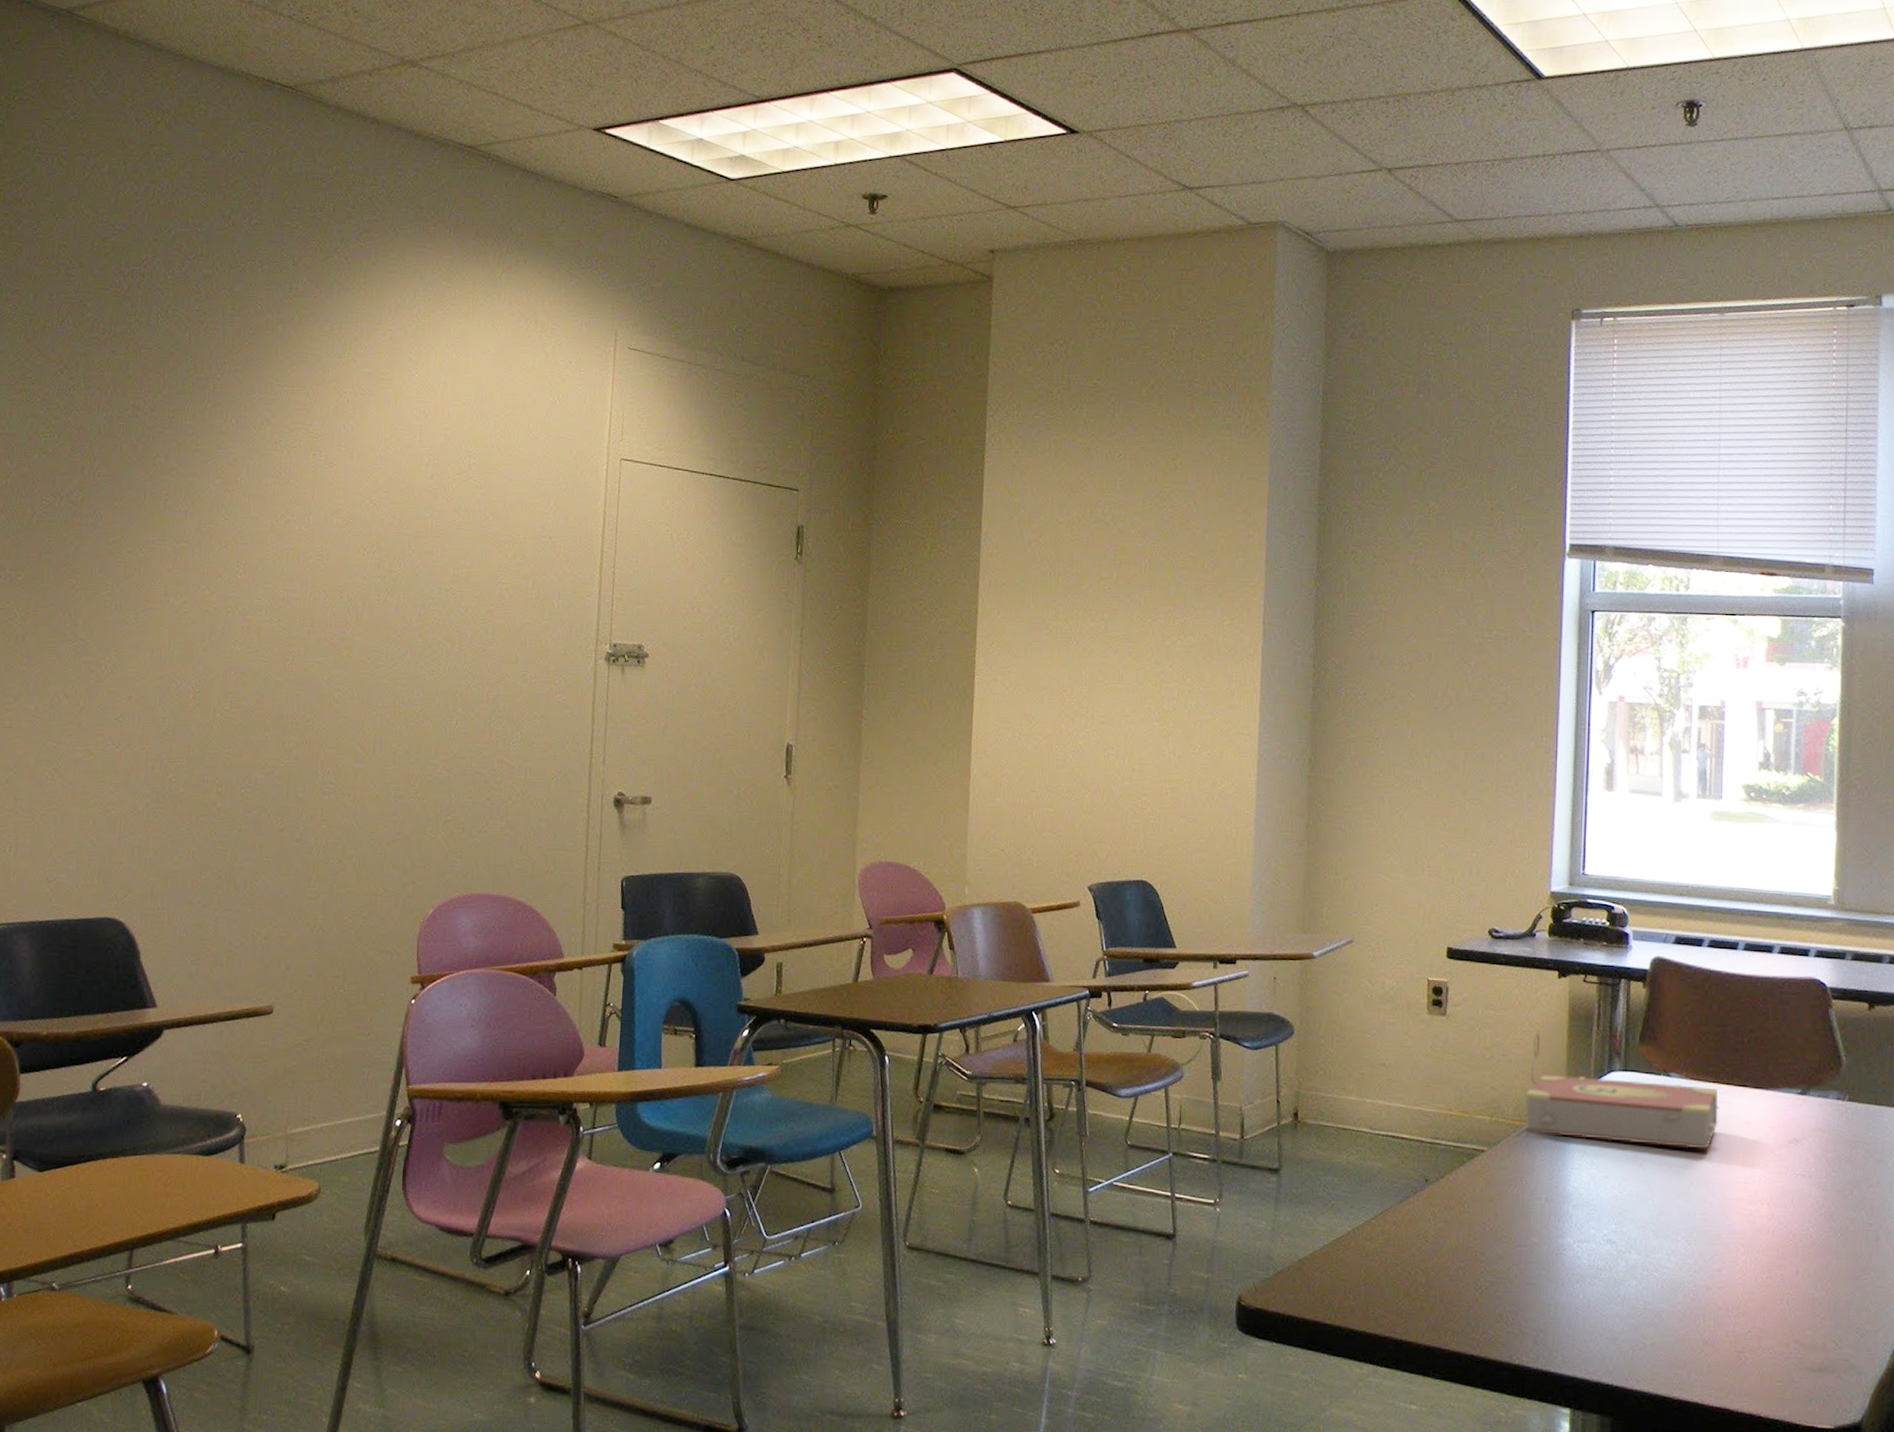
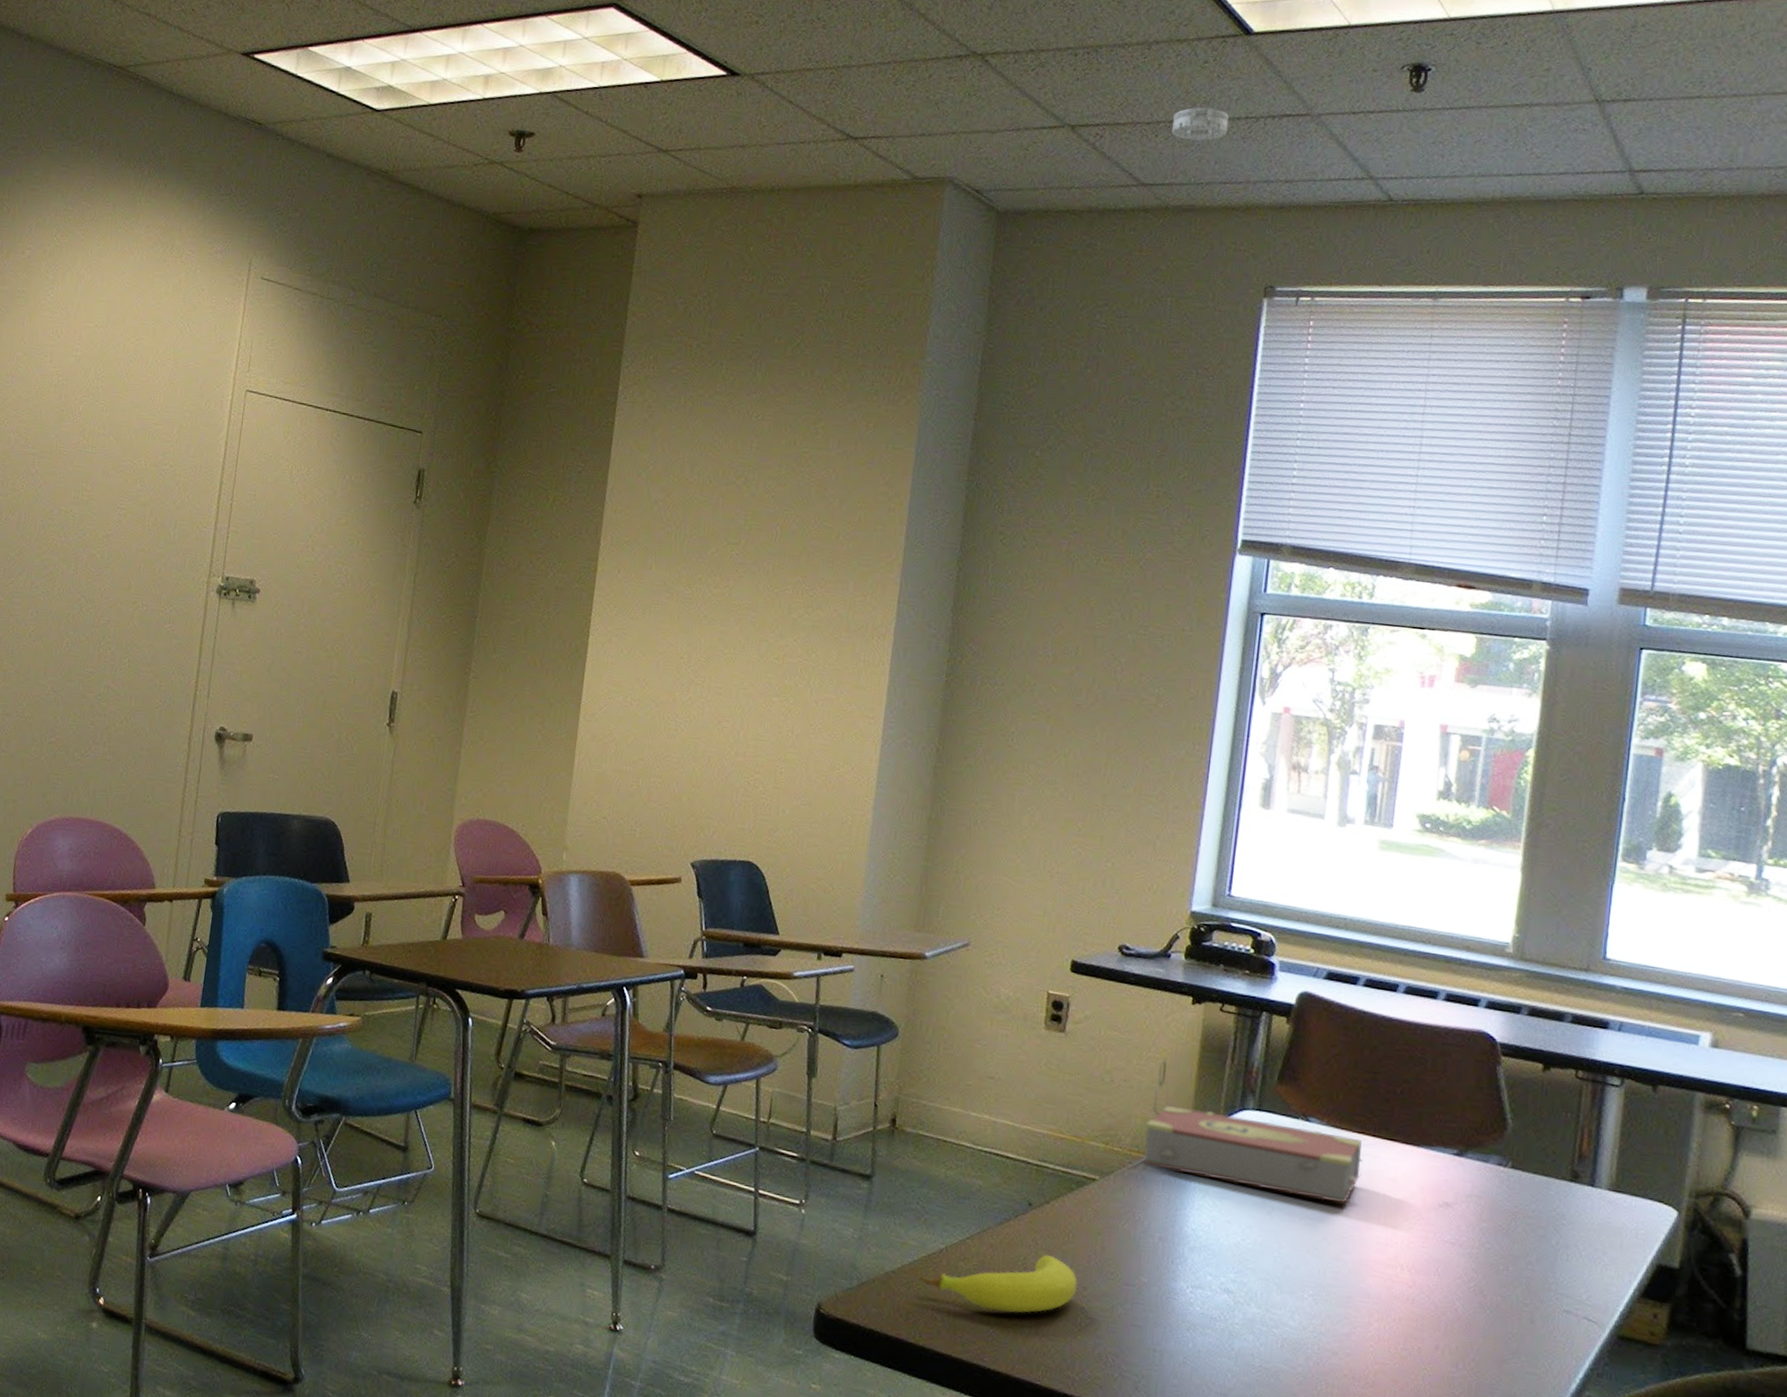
fruit: none [1329,1225,1475,1285] -> present [918,1254,1078,1313]
smoke detector: none [1479,147,1528,178] -> present [1172,107,1229,141]

